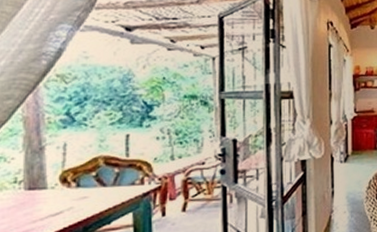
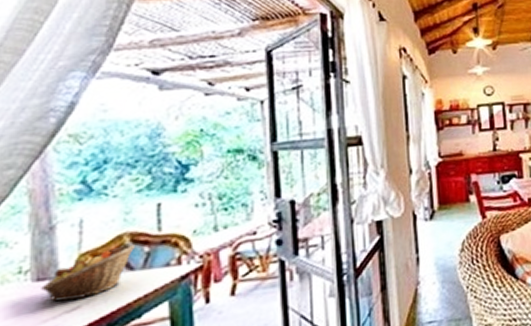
fruit basket: none [32,165,107,208] -> present [41,243,134,302]

